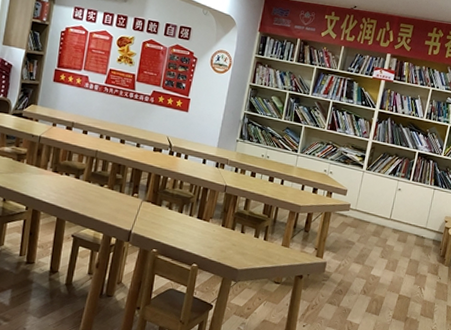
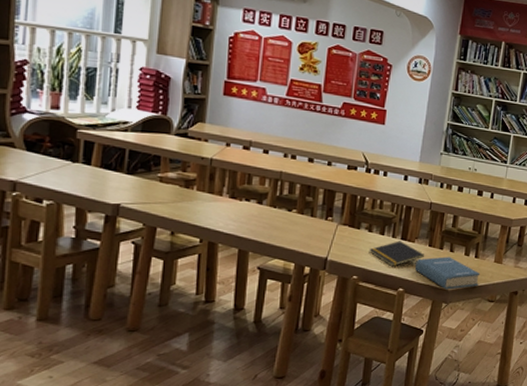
notepad: none [168,219,217,244] -> present [369,241,424,267]
hardback book: none [208,237,268,269] -> present [414,257,481,290]

